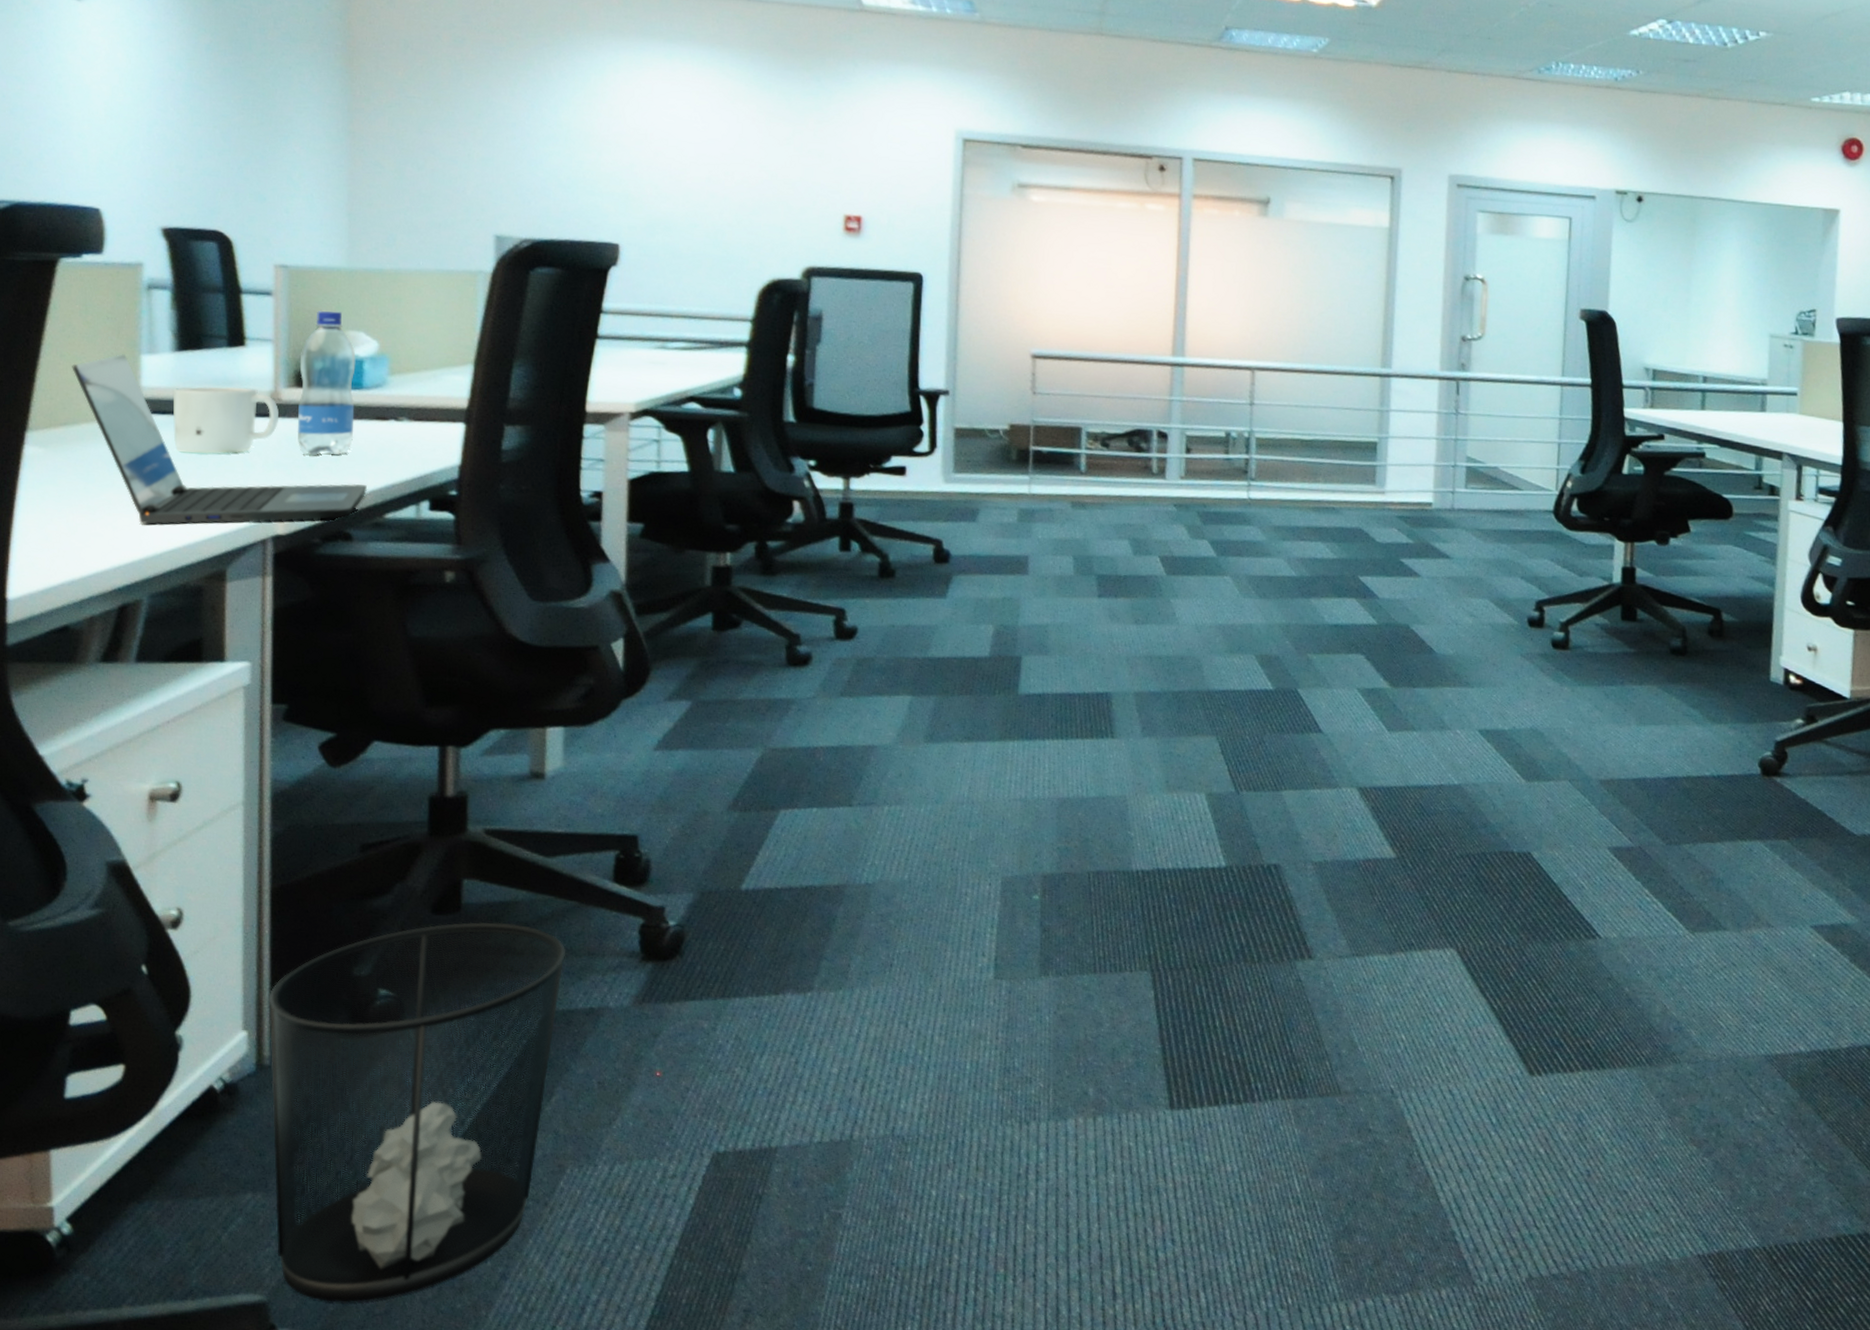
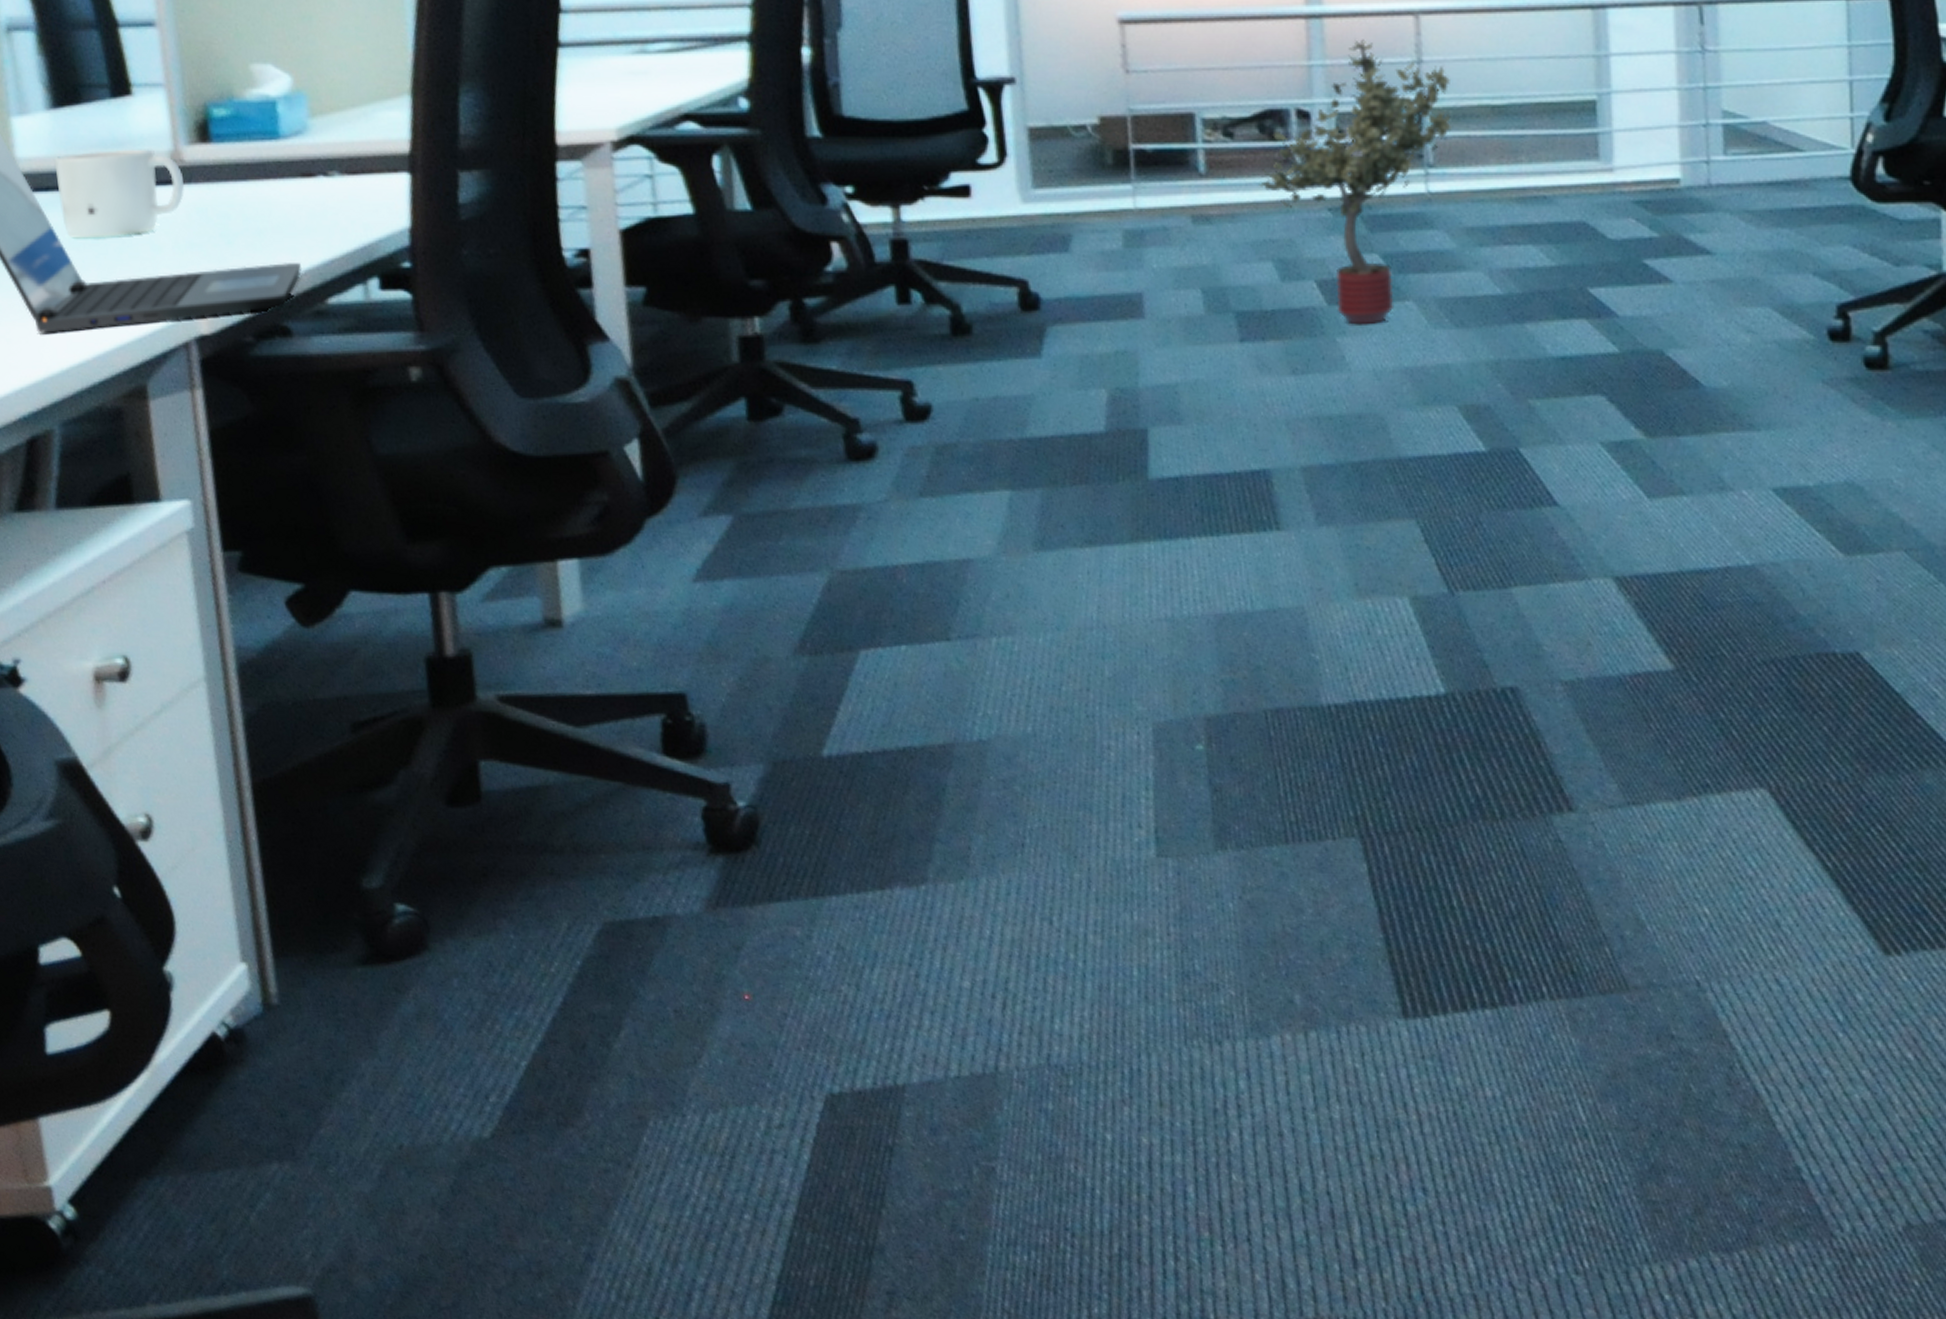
waste bin: present [268,921,566,1302] -> none [266,813,616,1294]
bottle: present [298,311,356,456] -> none [198,40,277,230]
potted tree: none [1124,384,1273,592] -> present [1258,39,1452,325]

